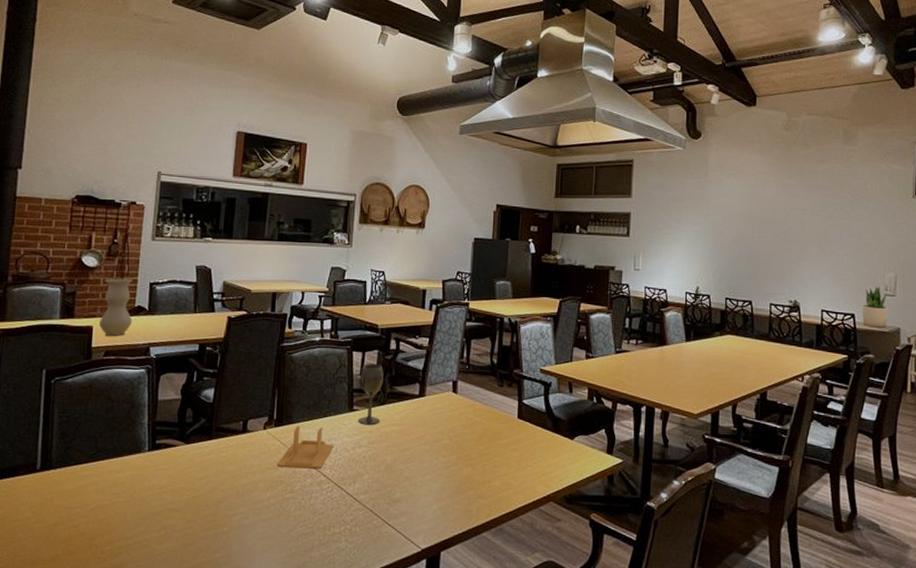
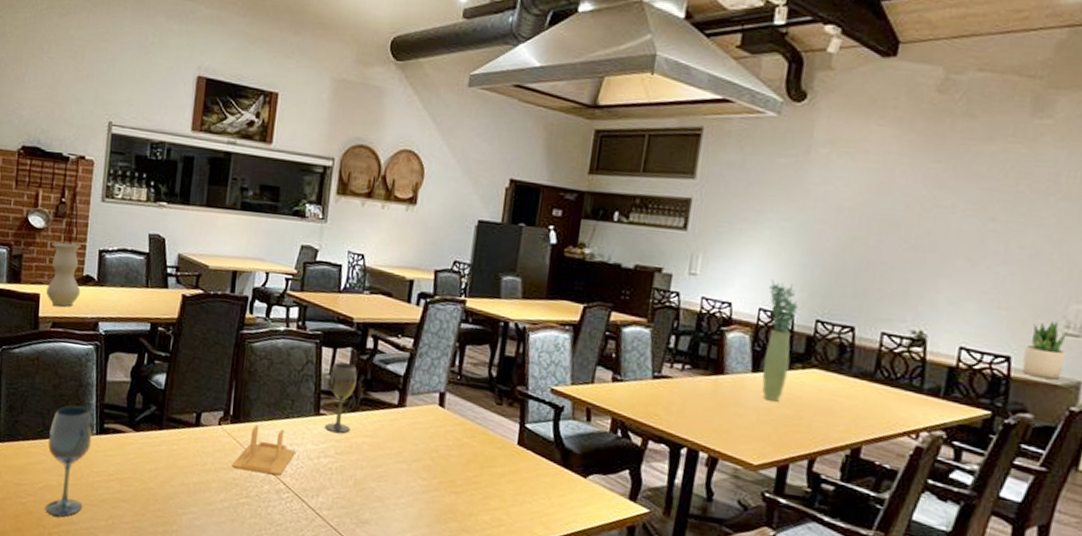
wineglass: none [98,426,145,534] -> present [45,405,93,516]
vase: none [691,270,712,363] -> present [761,280,798,402]

